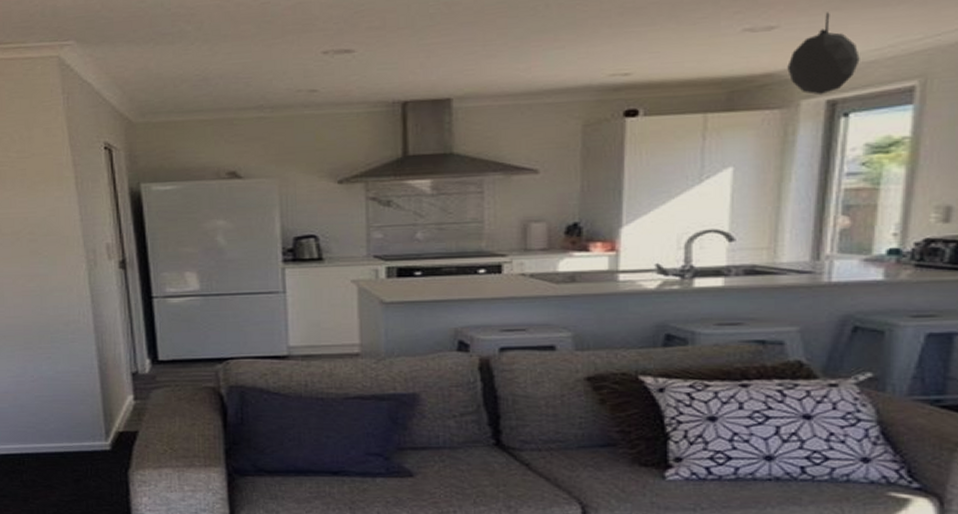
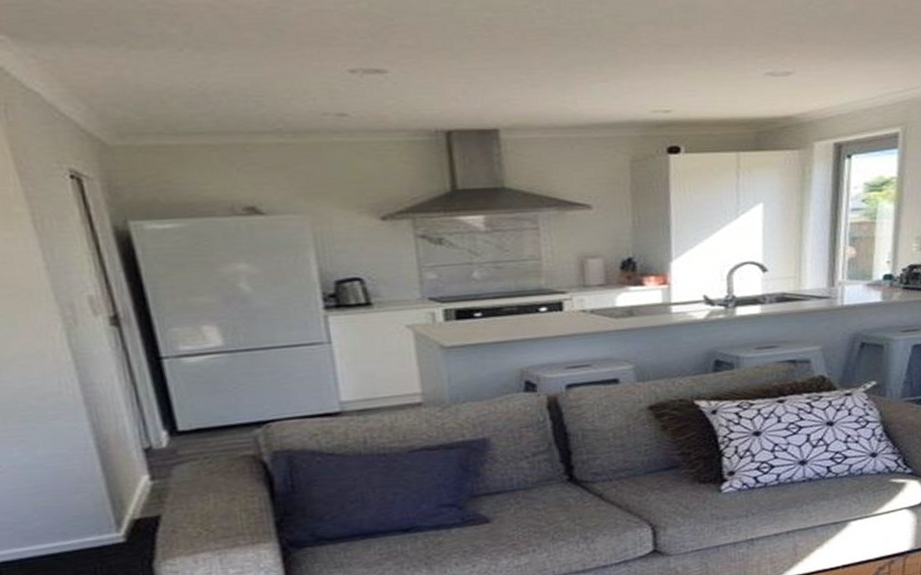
pendant lamp: present [787,12,860,96] -> none [802,62,858,138]

